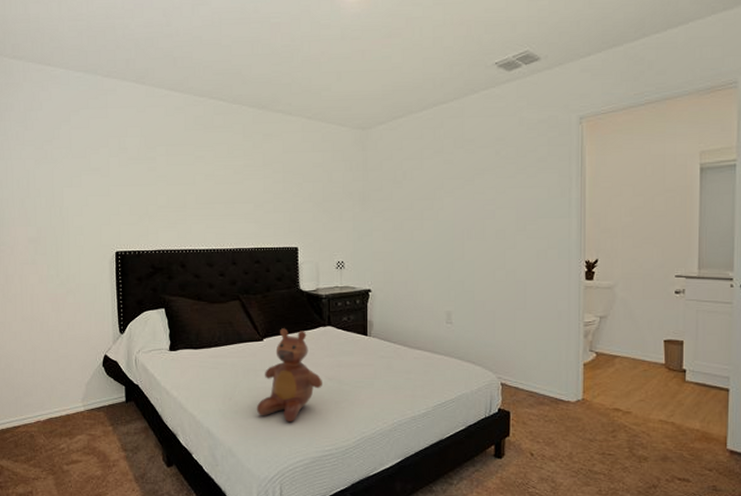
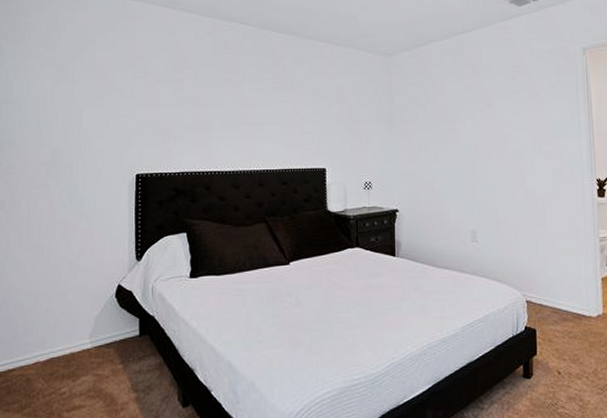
teddy bear: present [256,328,323,423] -> none [281,251,352,351]

